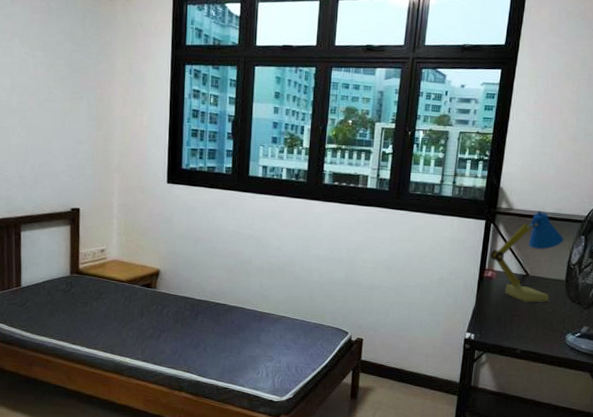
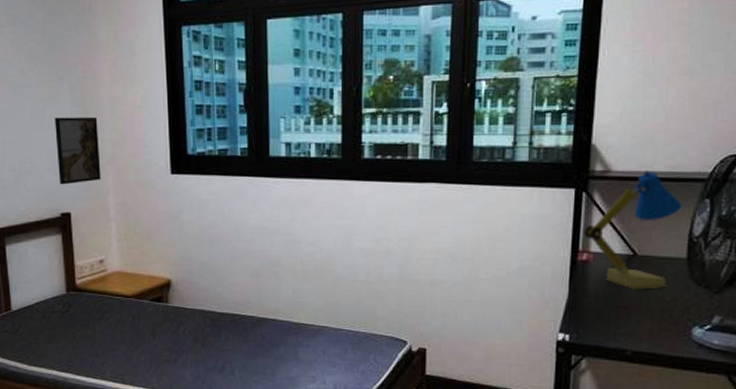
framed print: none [72,129,109,185] -> present [54,116,101,185]

